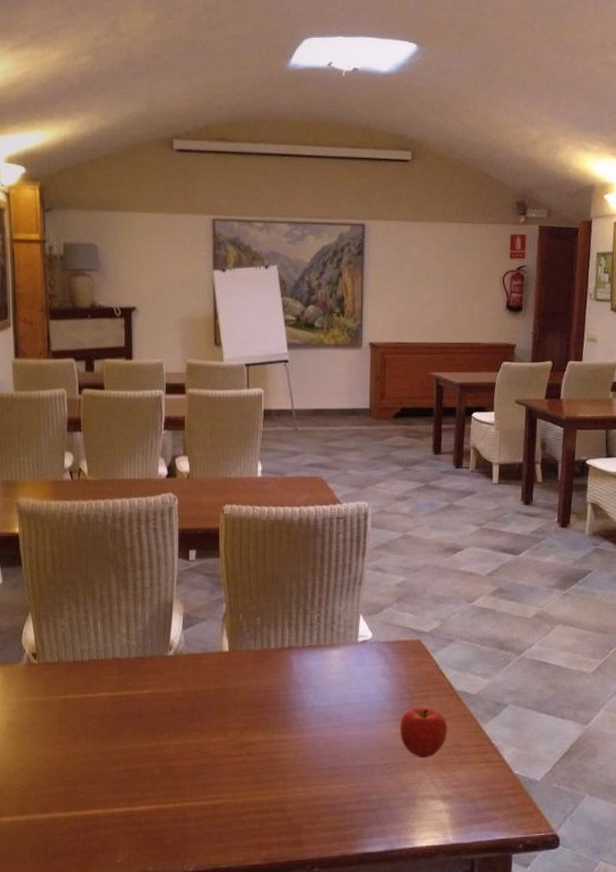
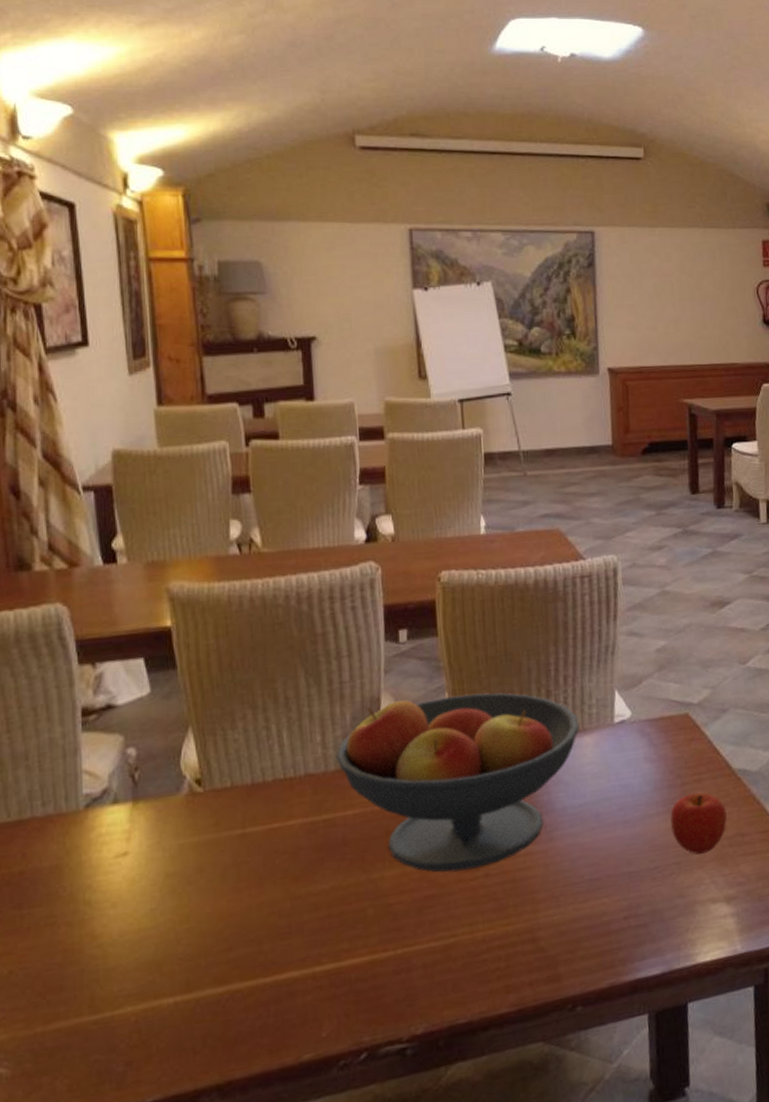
fruit bowl: none [136,606,329,748] -> present [335,692,580,873]

